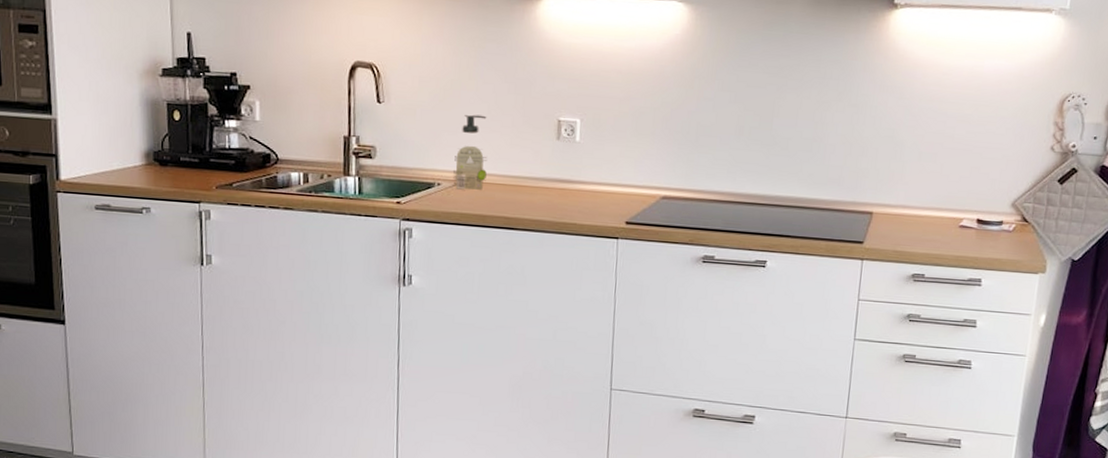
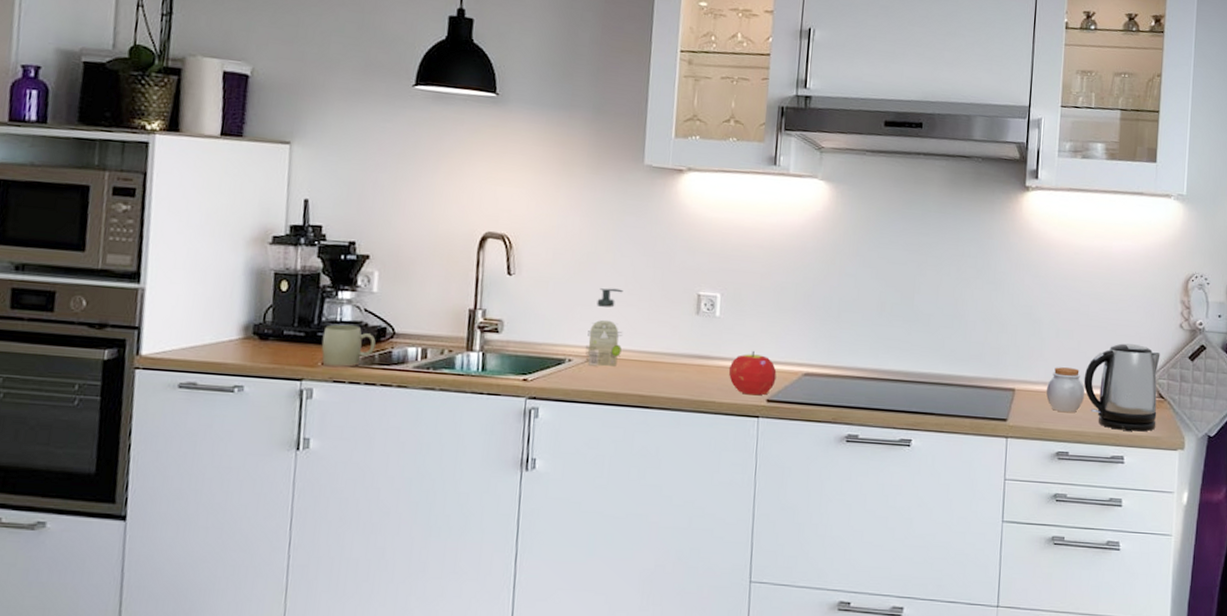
mug: none [214,151,262,192] -> present [321,324,376,368]
fruit: none [589,174,635,218] -> present [728,350,777,396]
jar: none [904,190,946,236] -> present [1046,367,1085,413]
kettle: none [944,166,1028,255] -> present [1083,343,1161,432]

